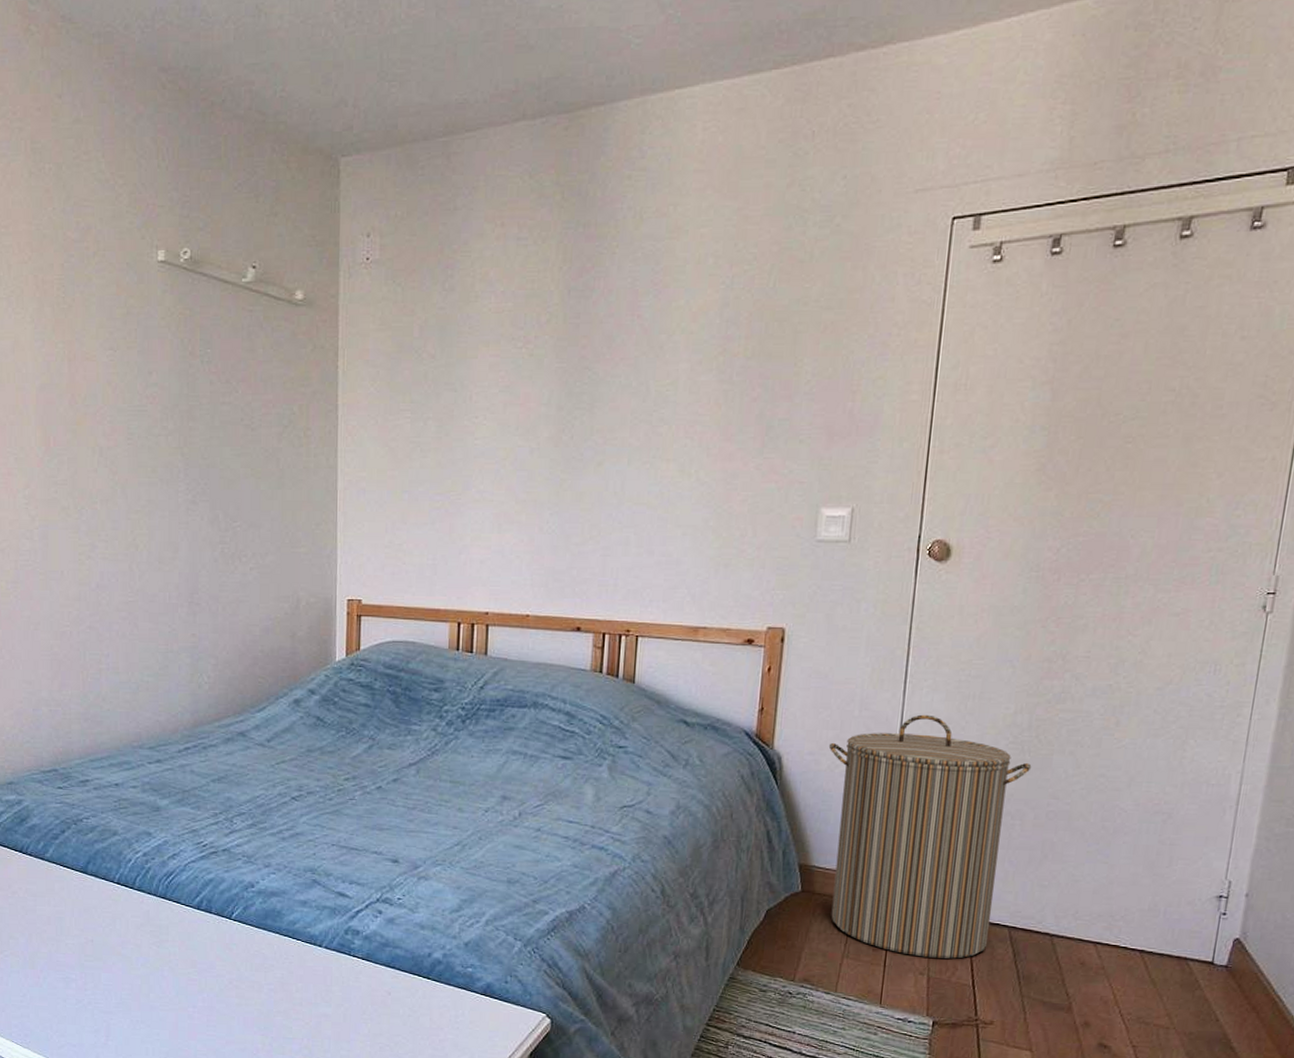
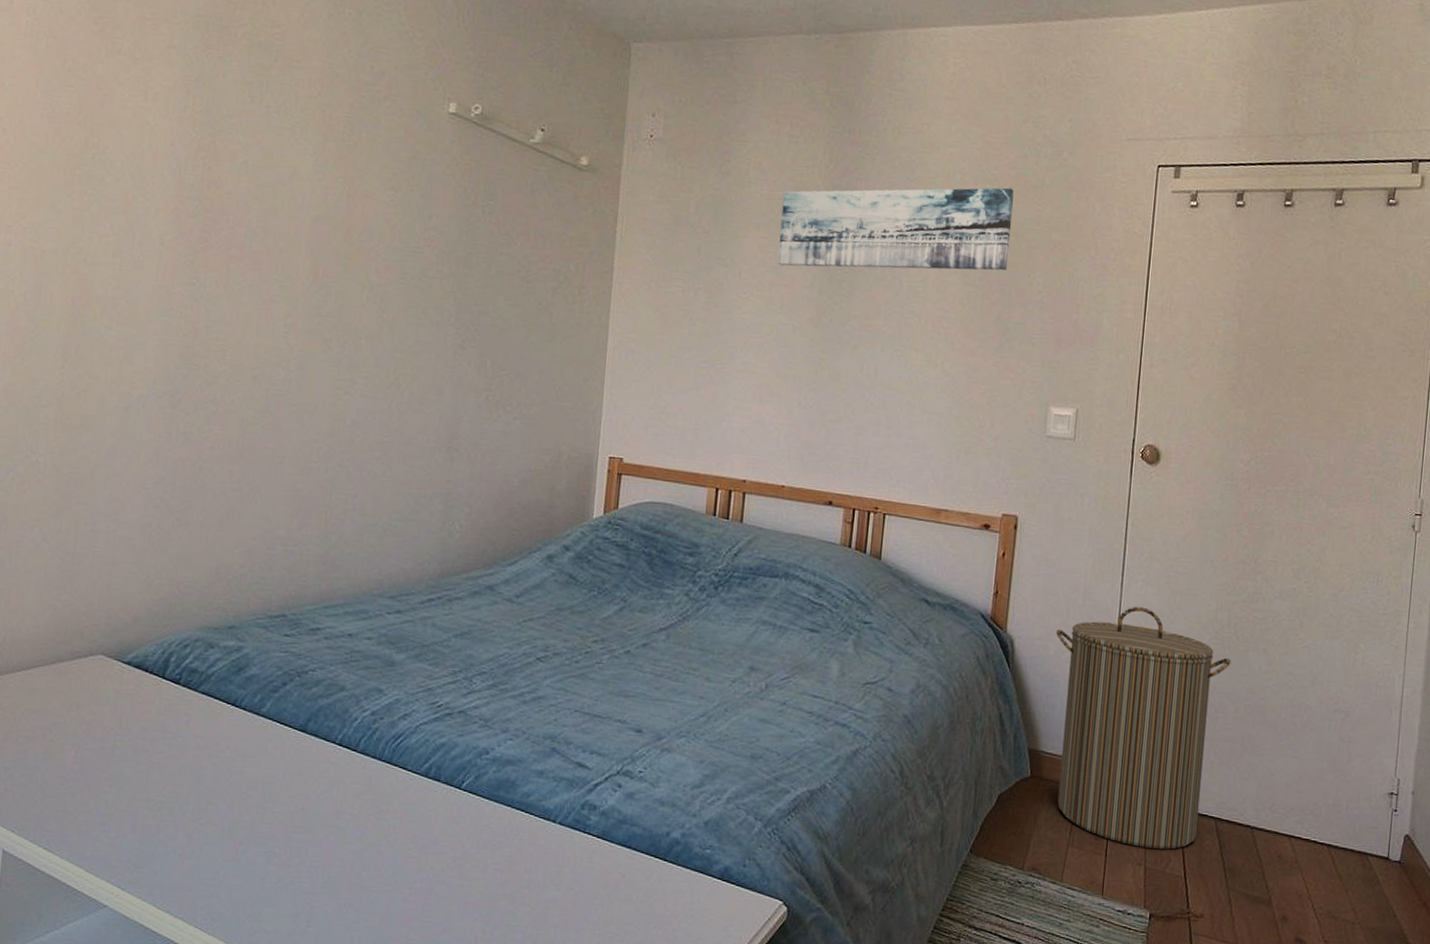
wall art: none [510,266,776,384] -> present [777,188,1014,271]

